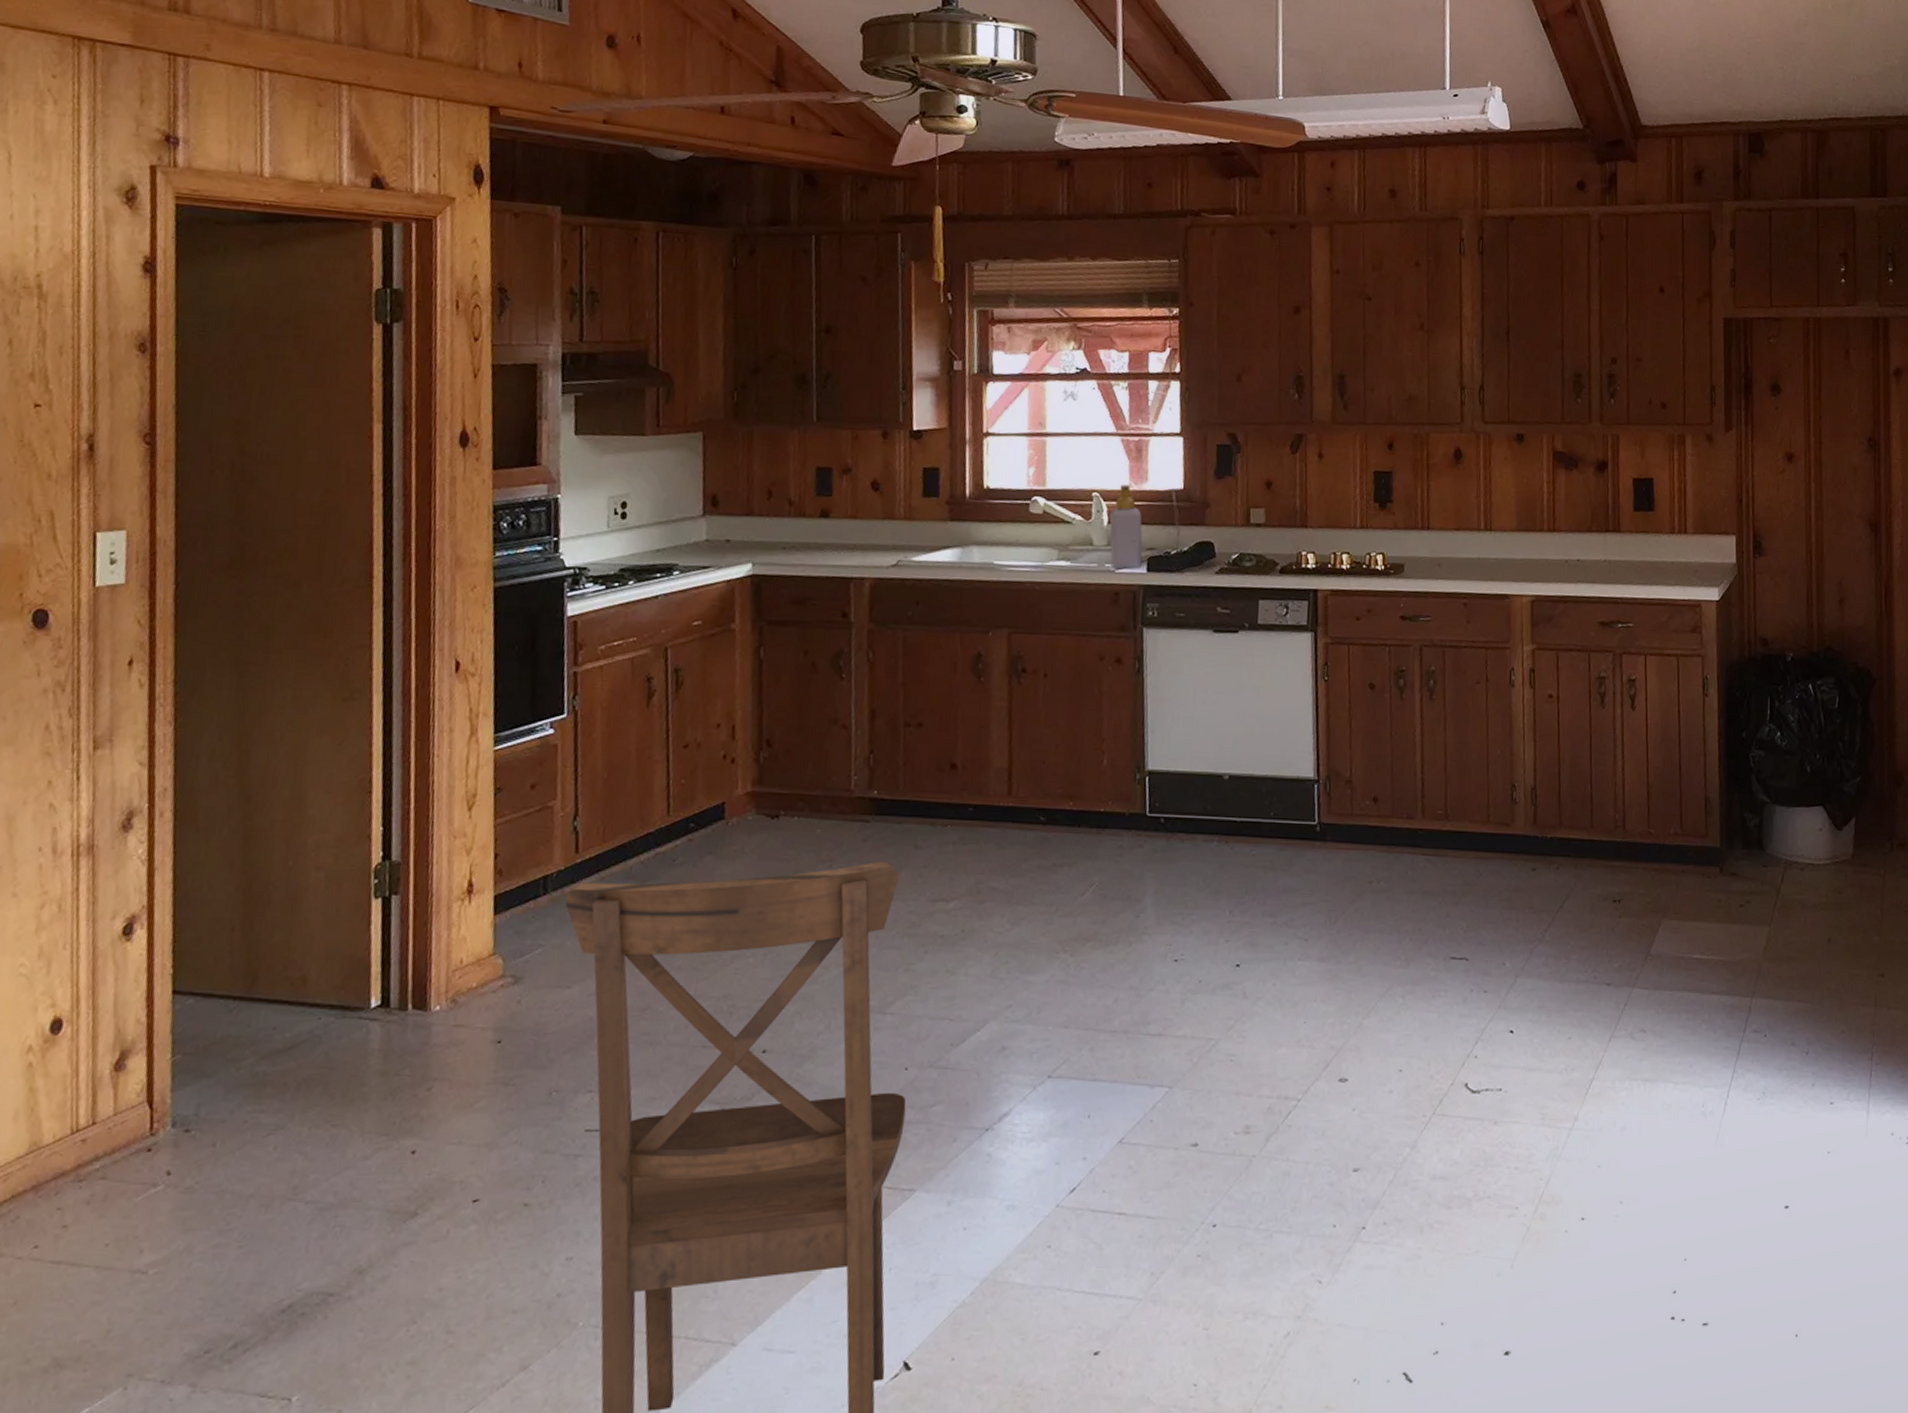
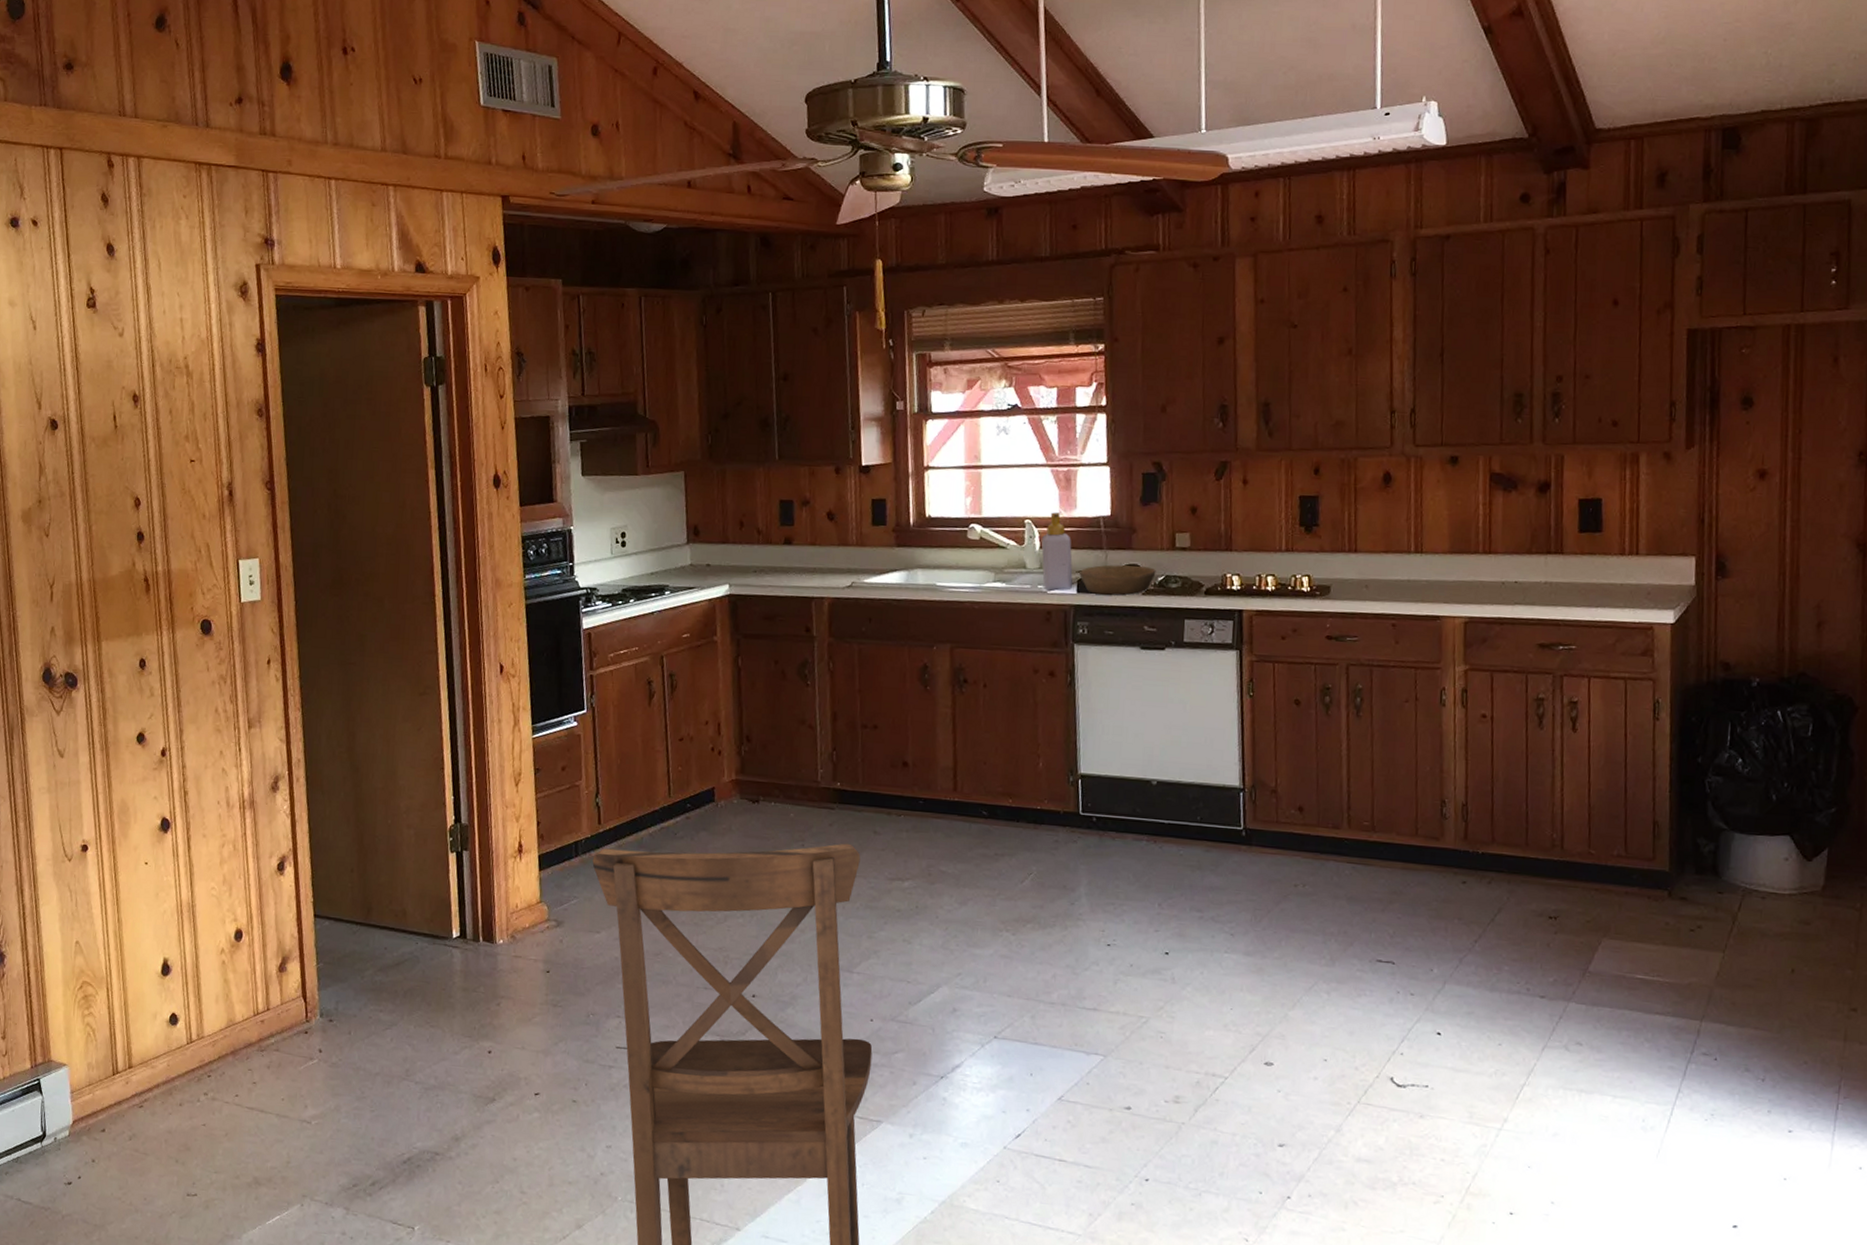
bowl: none [1150,541,1230,575] -> present [1079,565,1156,595]

